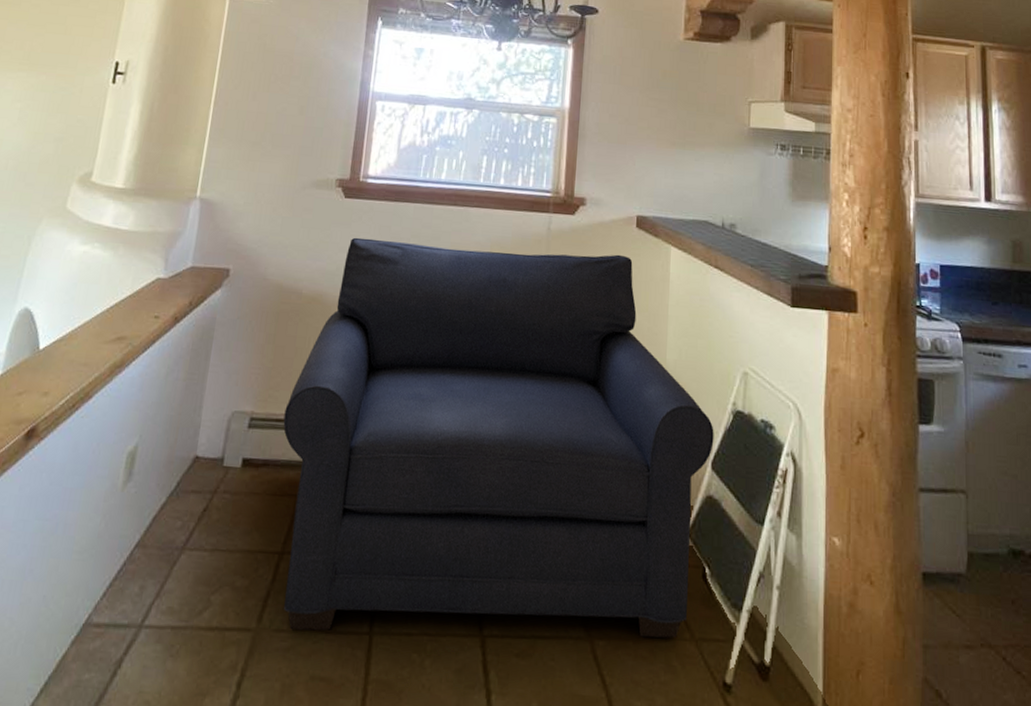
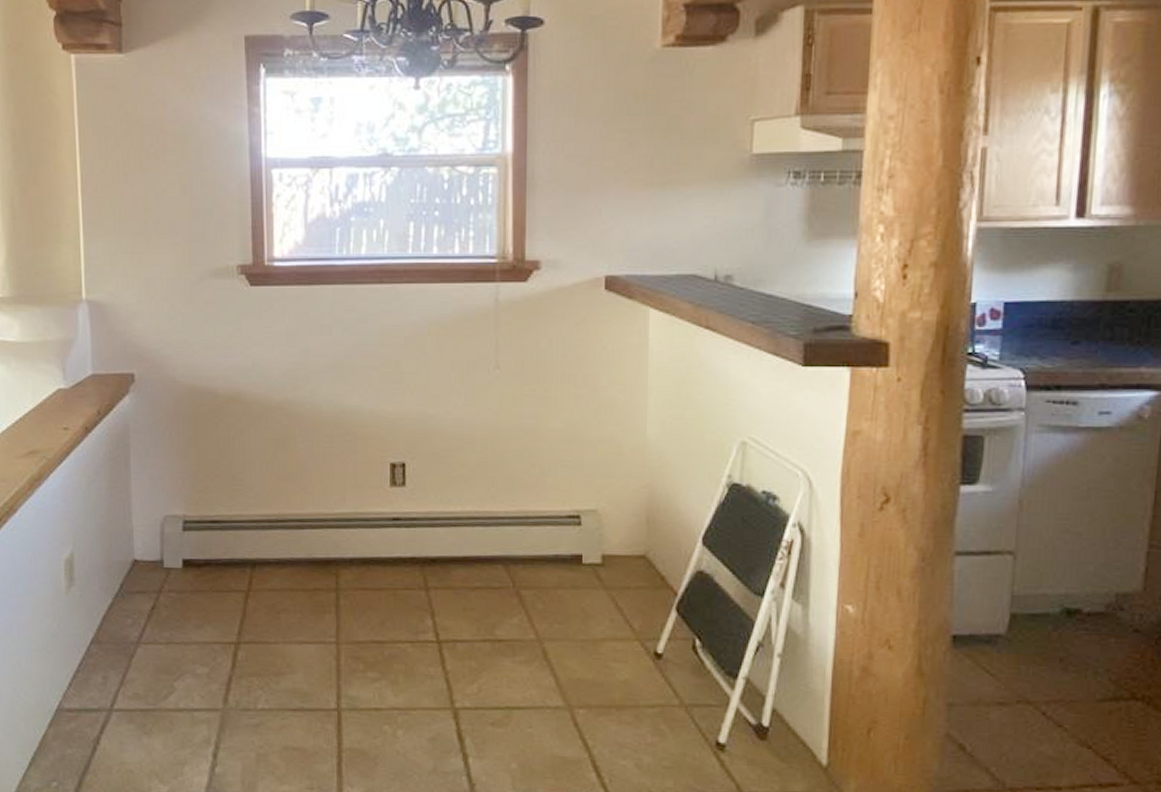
sofa: present [283,237,714,638] -> none [218,323,705,709]

